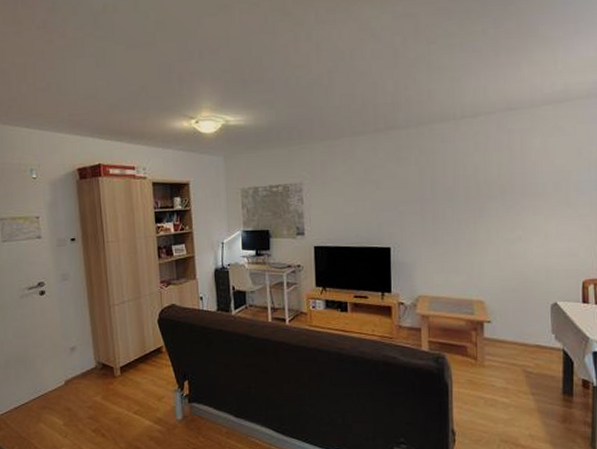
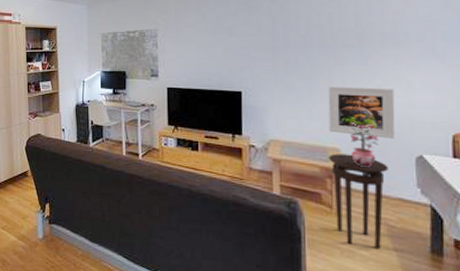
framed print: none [473,238,534,288] -> present [327,86,395,139]
stool: none [473,305,528,396] -> present [328,153,389,250]
potted plant: none [493,273,519,318] -> present [350,121,379,168]

